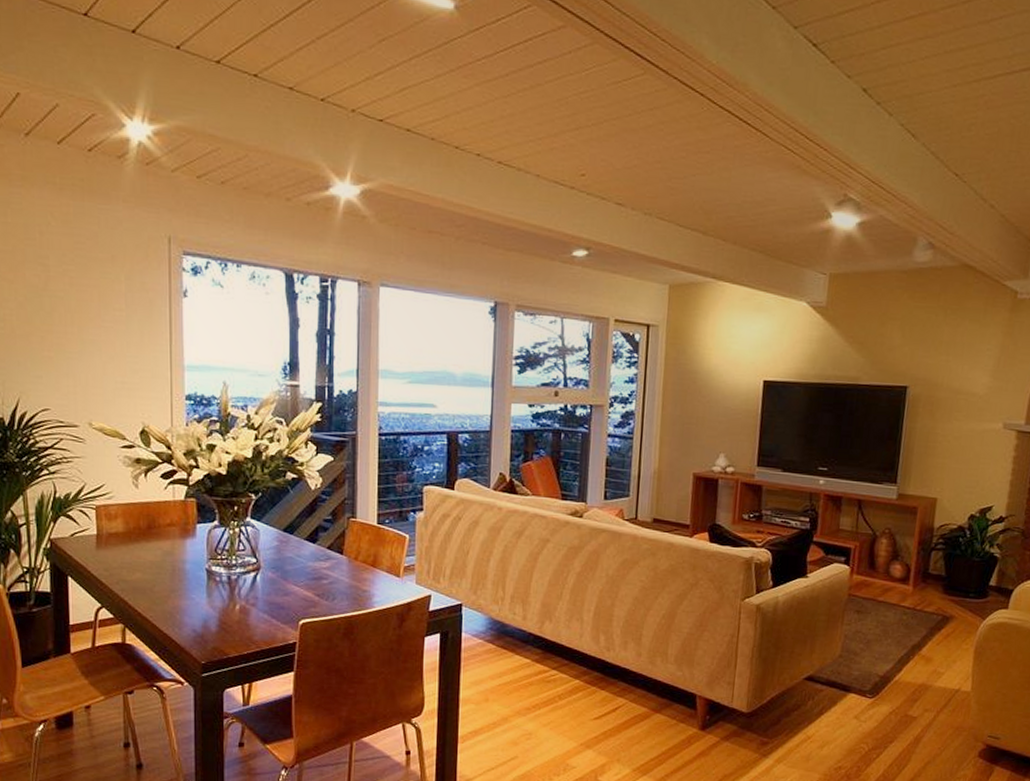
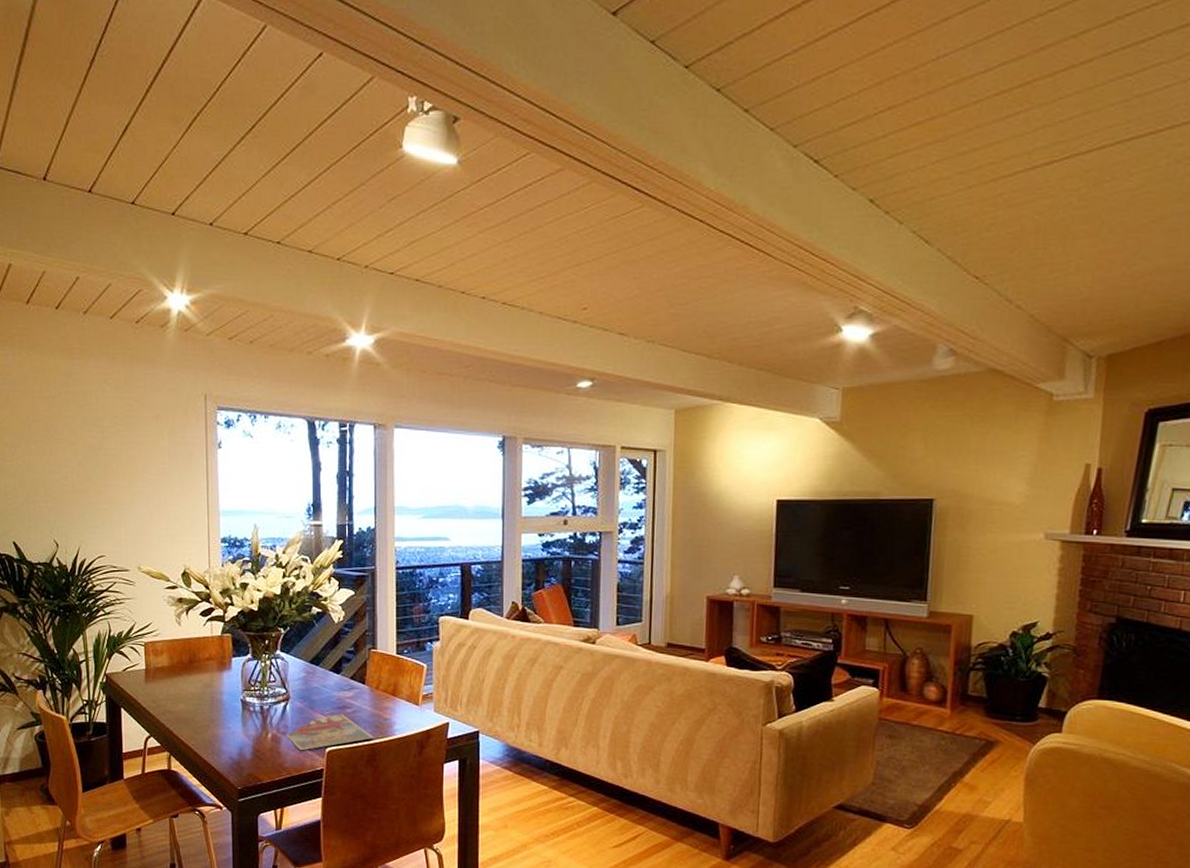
magazine: none [255,585,352,624] -> present [285,713,374,751]

